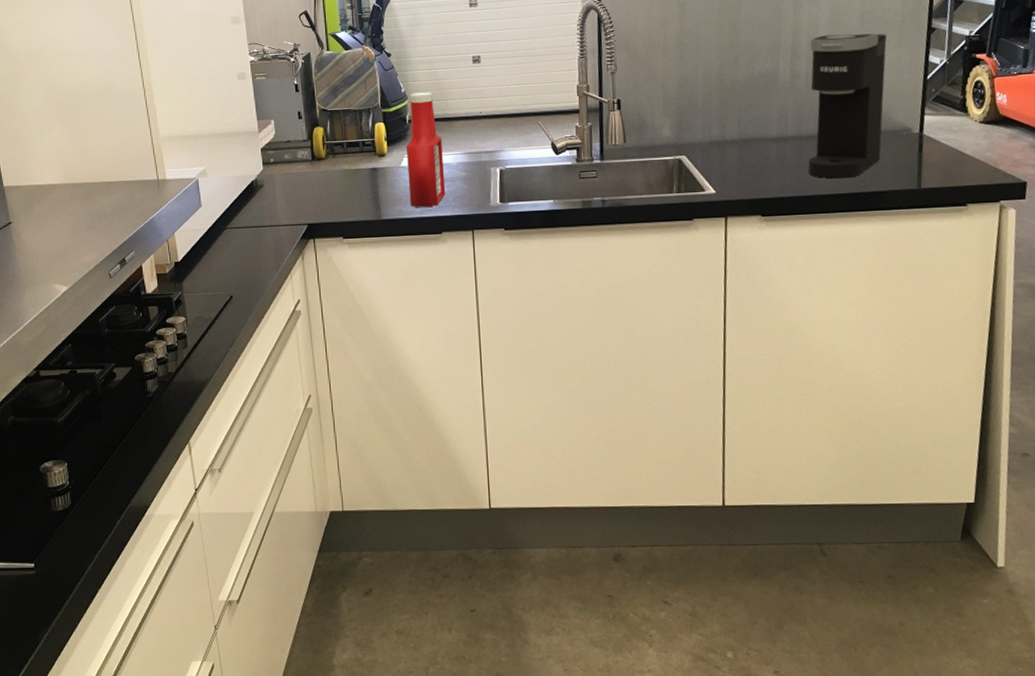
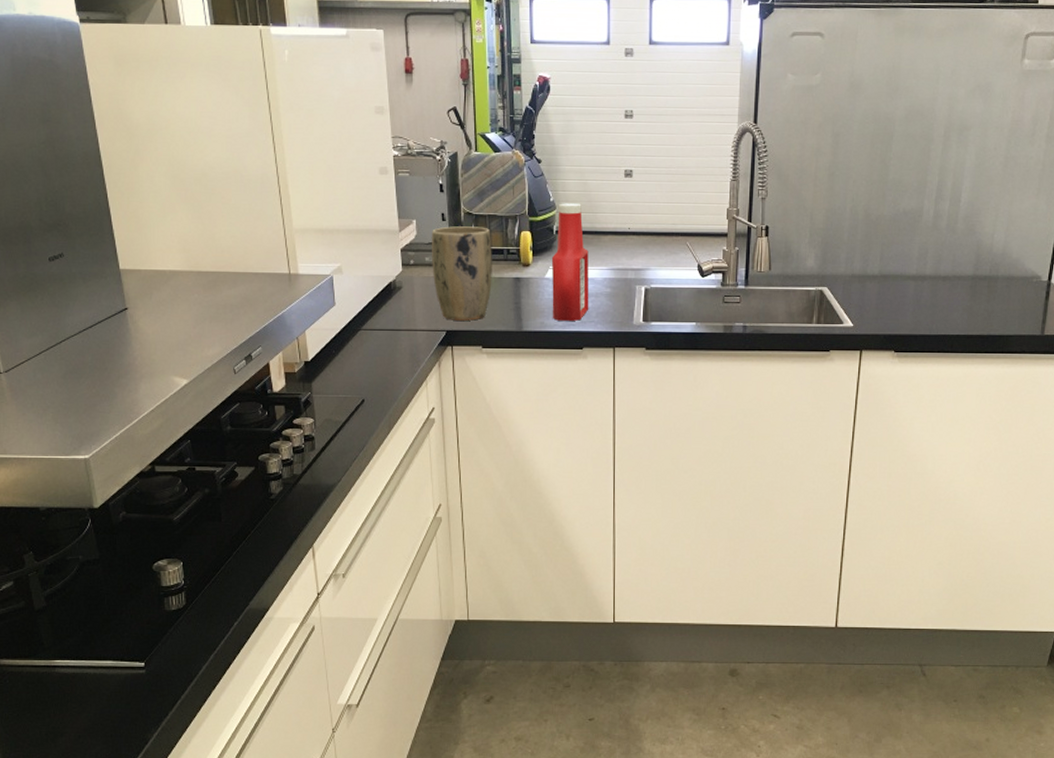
plant pot: none [289,122,350,214] -> present [431,226,492,321]
coffee maker: present [808,33,887,179] -> none [942,178,1026,320]

